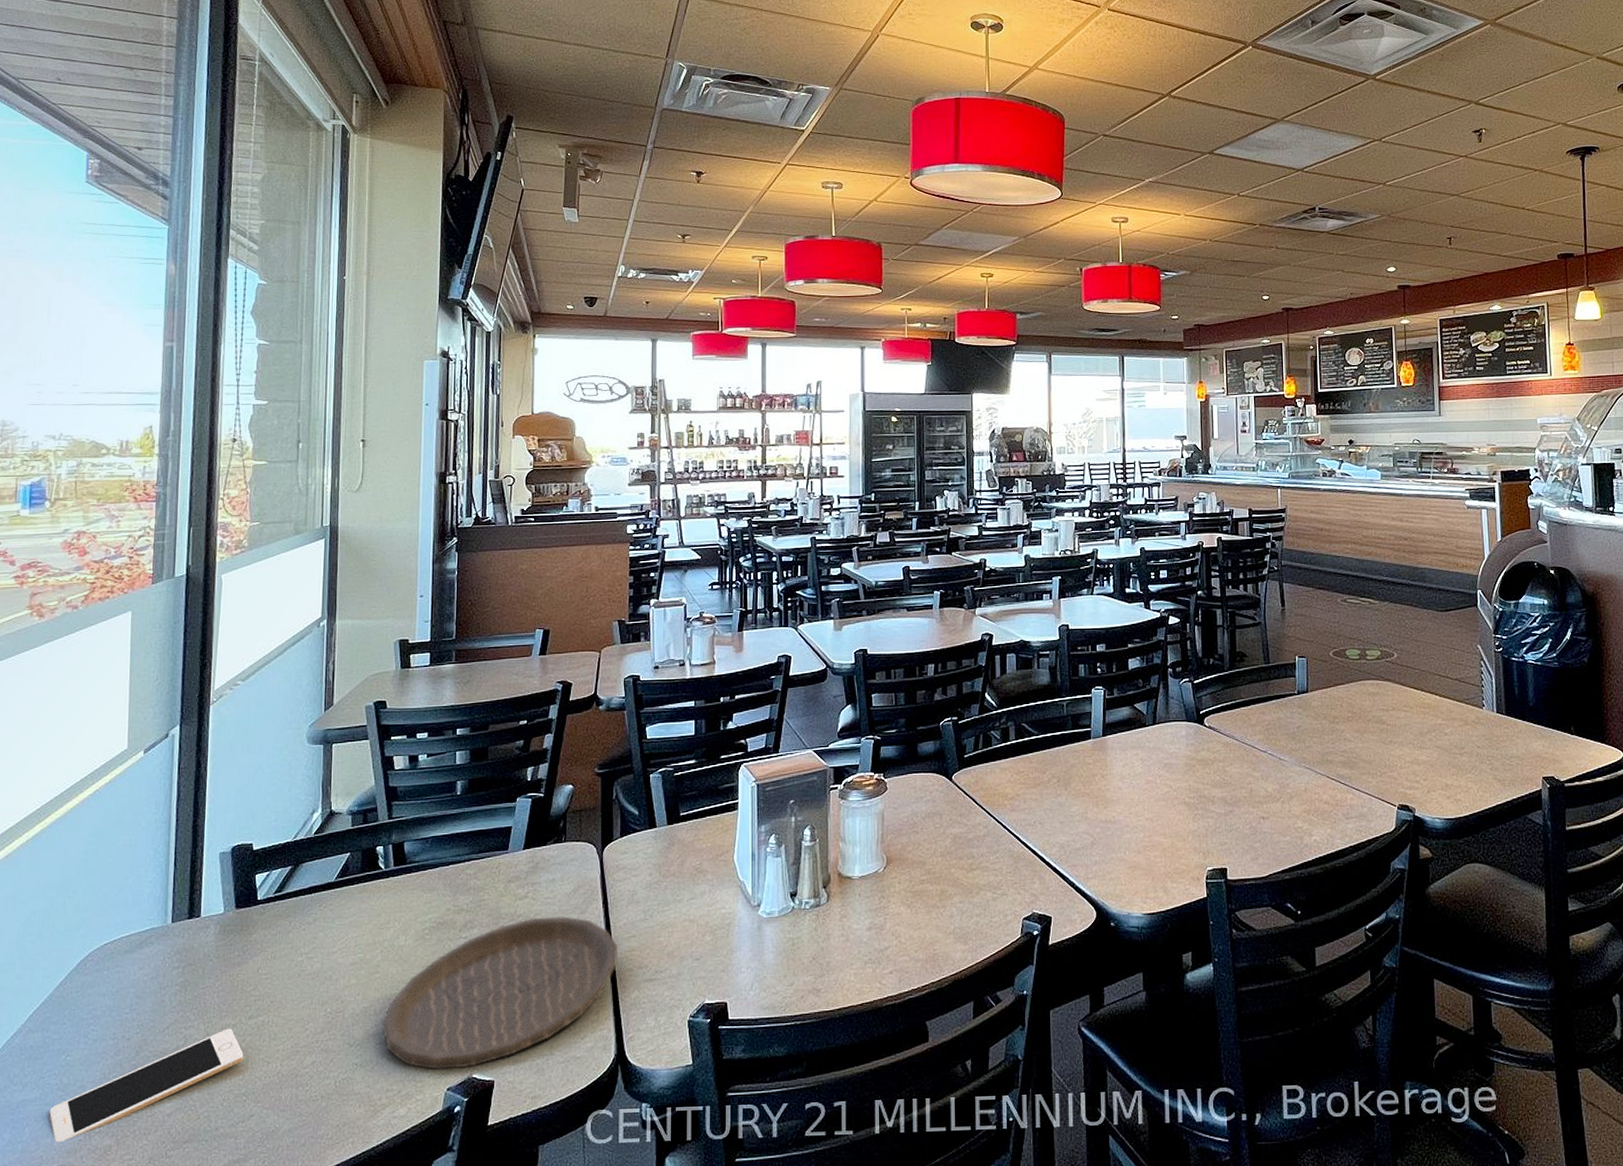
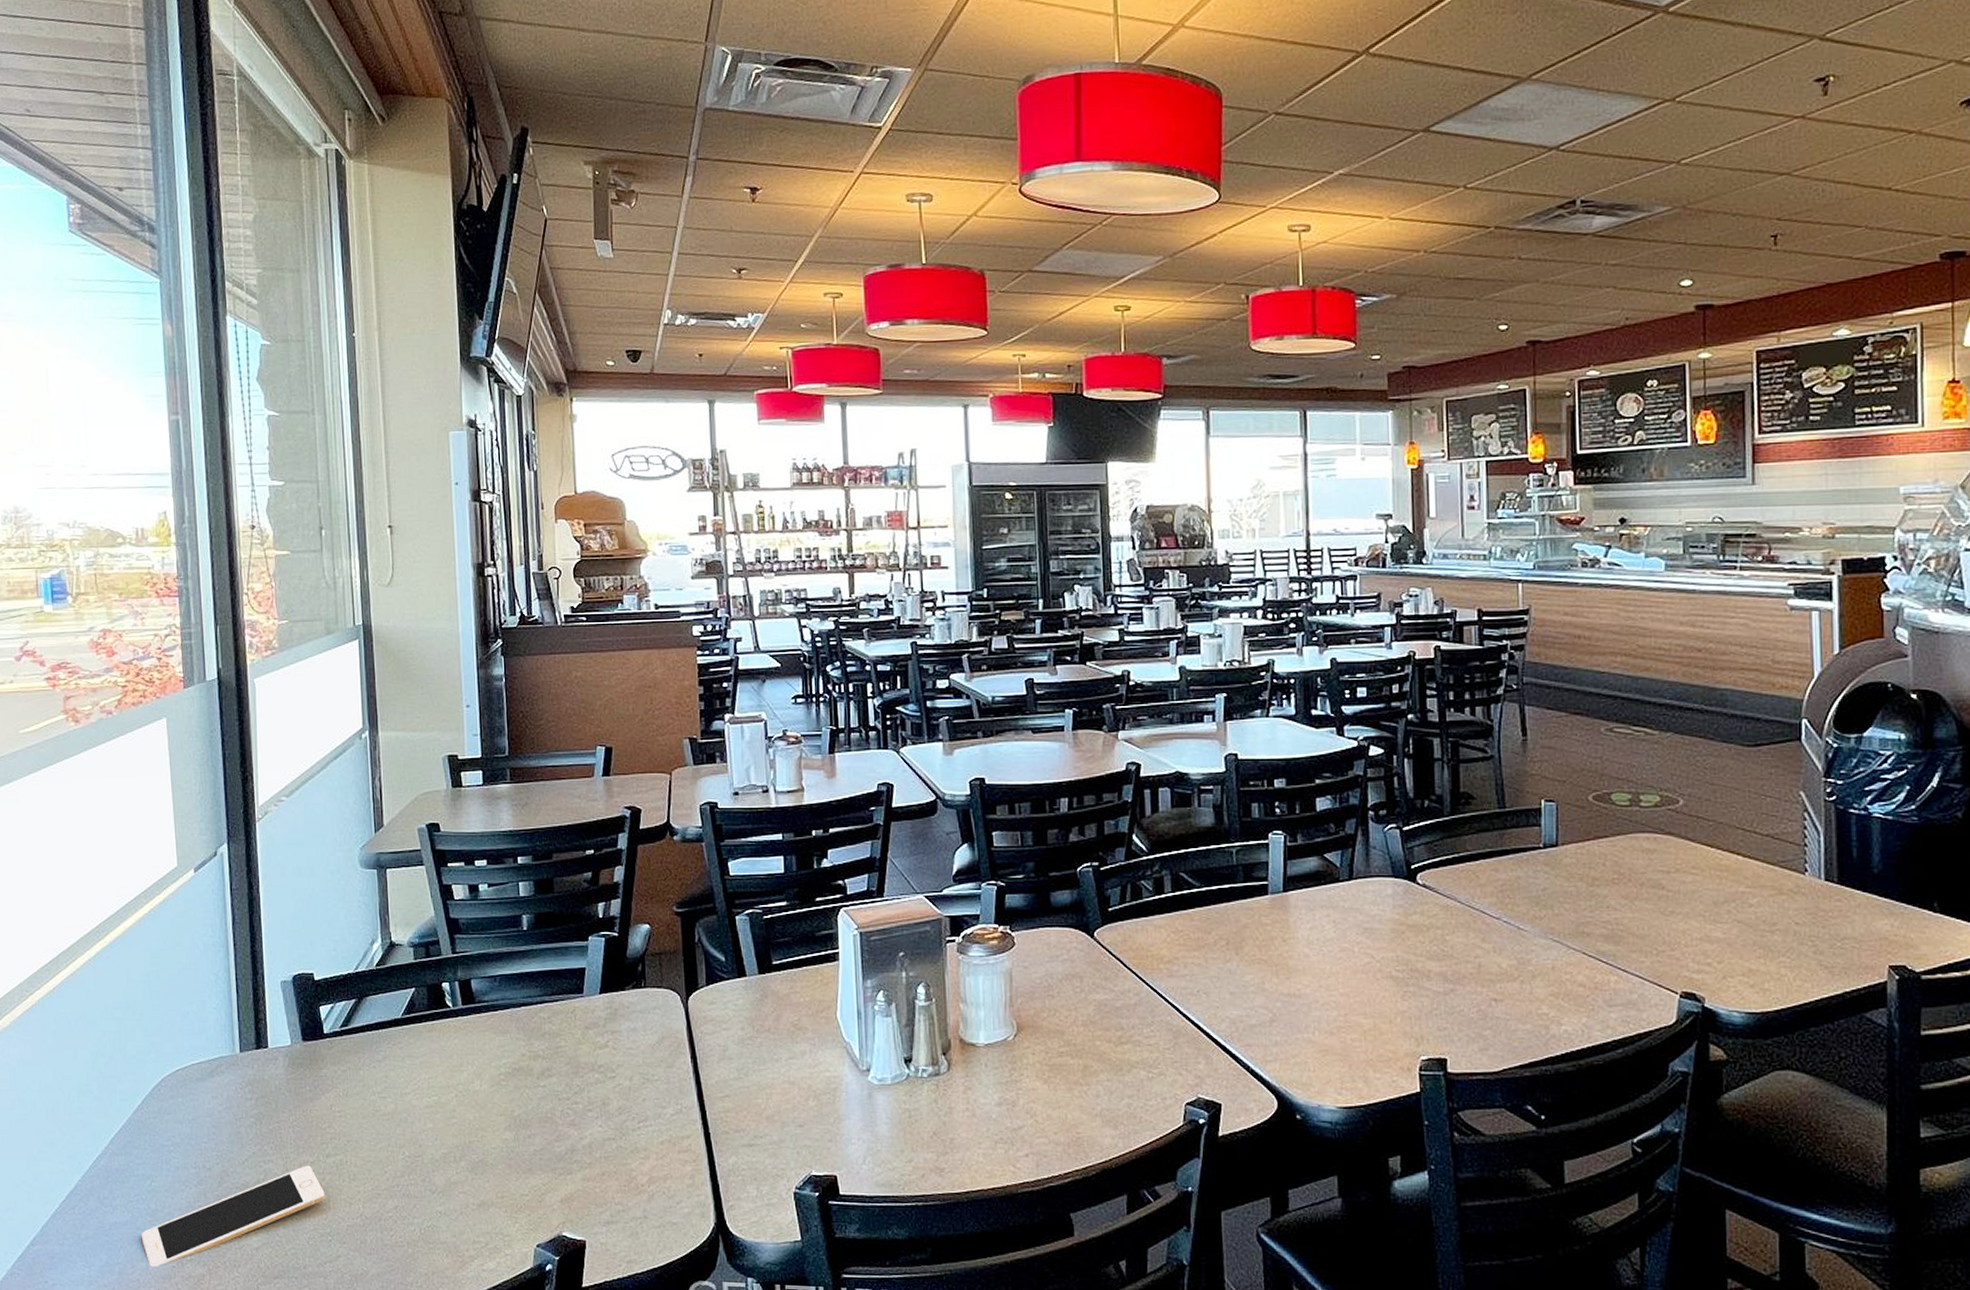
plate: present [381,916,618,1070] -> none [463,1069,712,1225]

